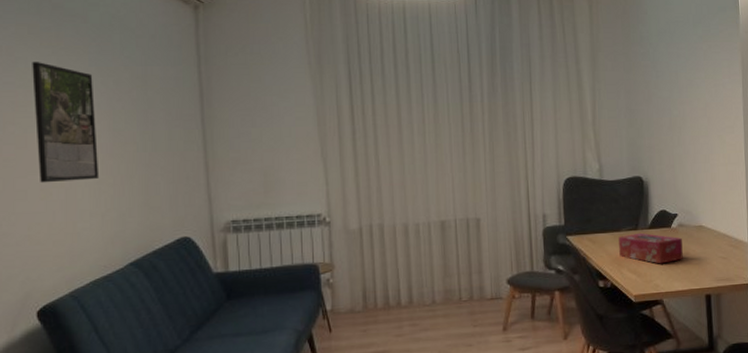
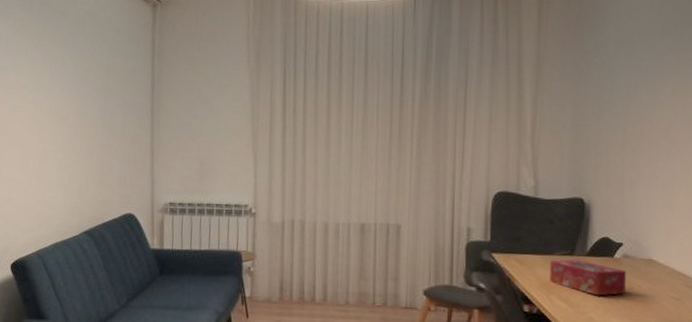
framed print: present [32,62,100,183] -> none [21,51,68,156]

